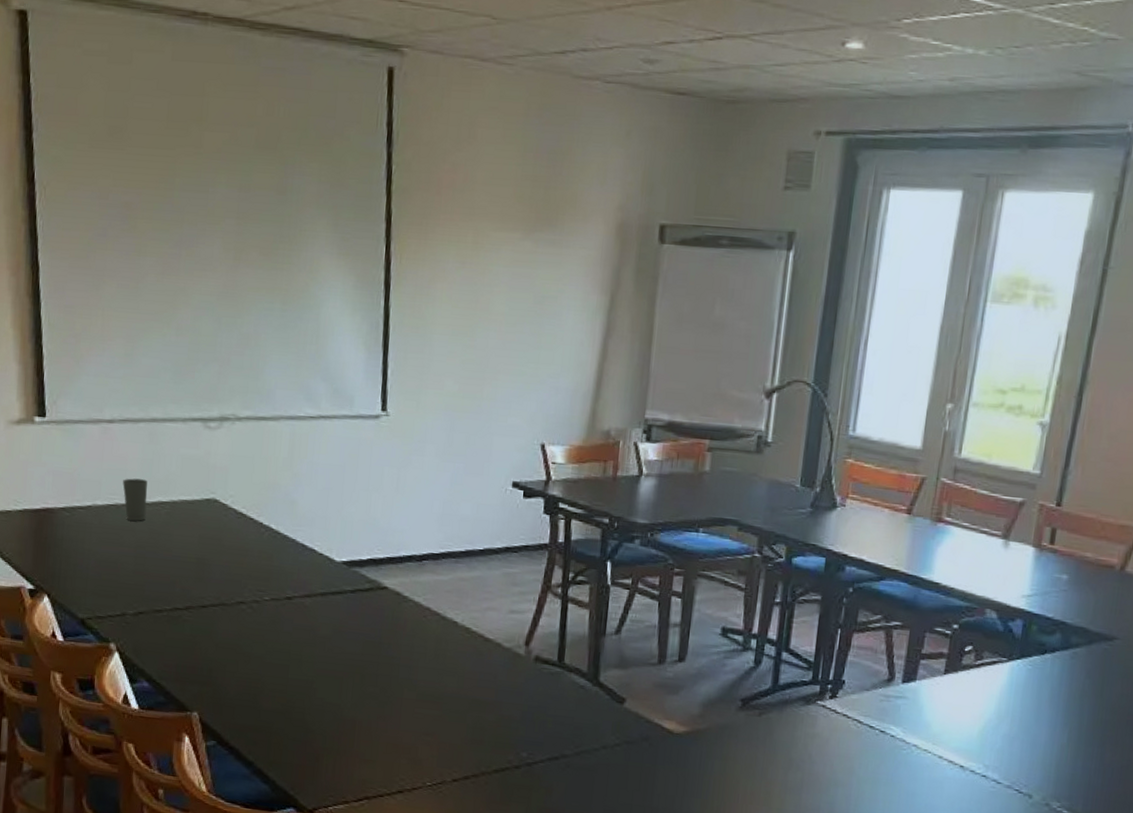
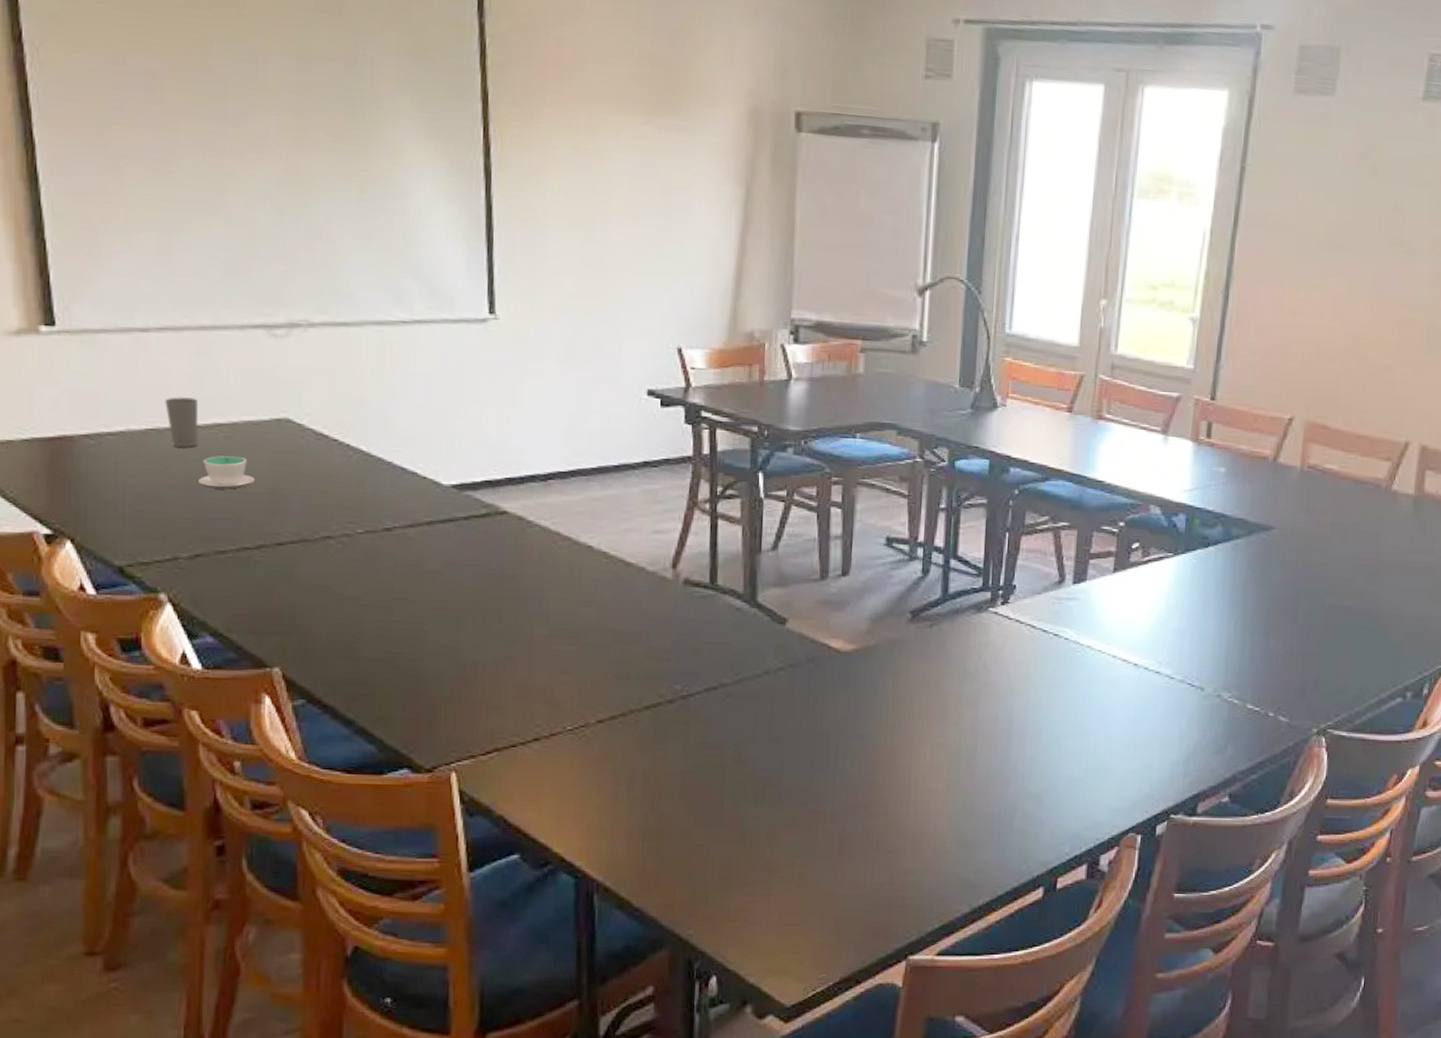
cup: none [144,529,187,558] -> present [199,455,255,490]

